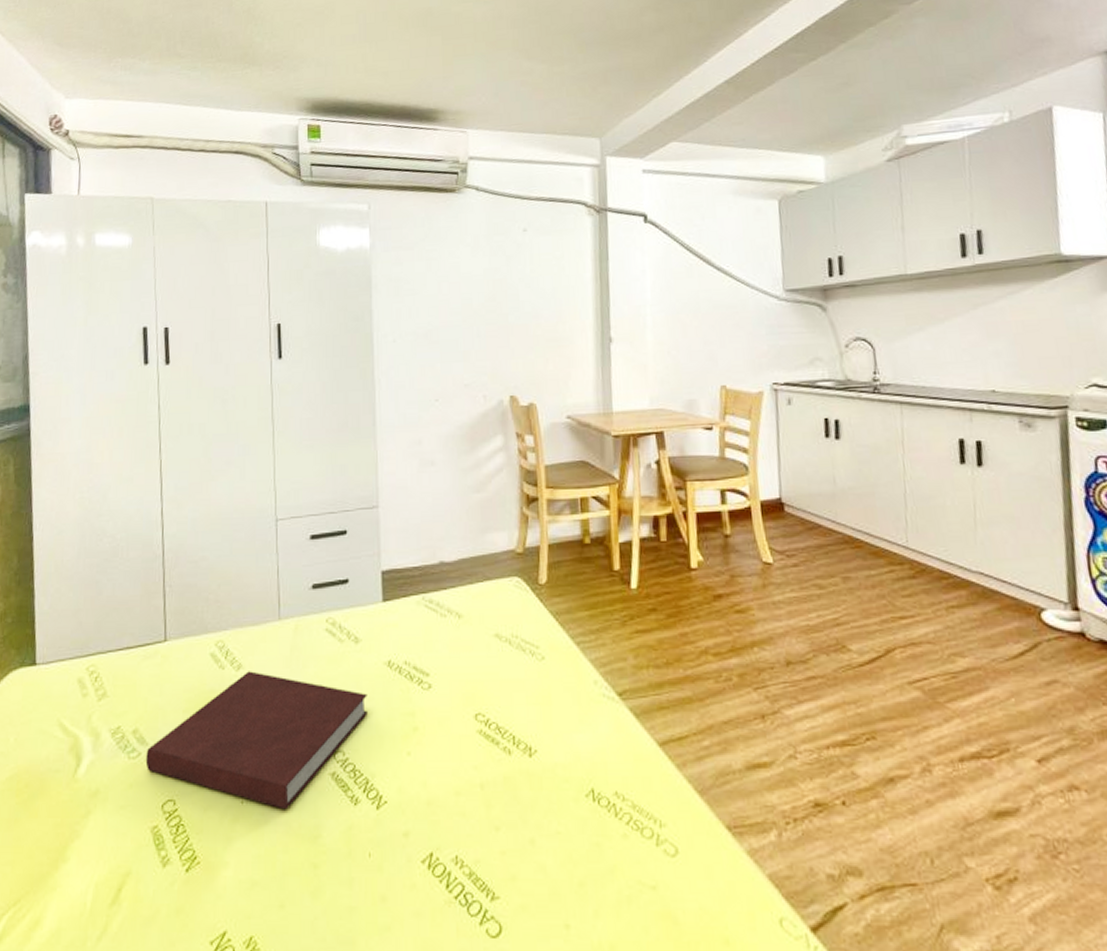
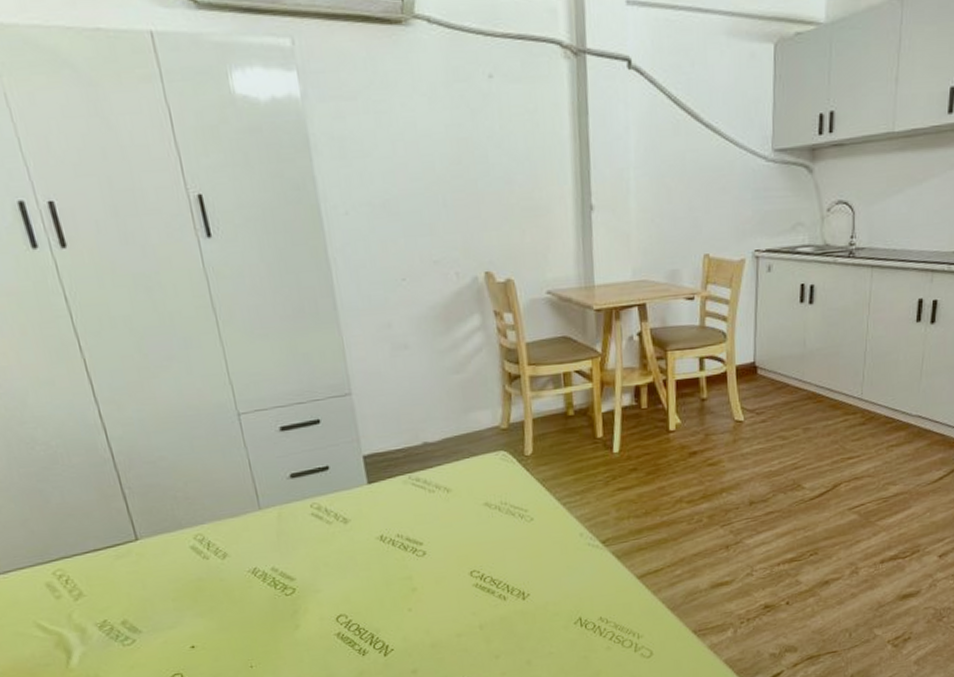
notebook: present [145,671,369,810] -> none [140,558,367,668]

